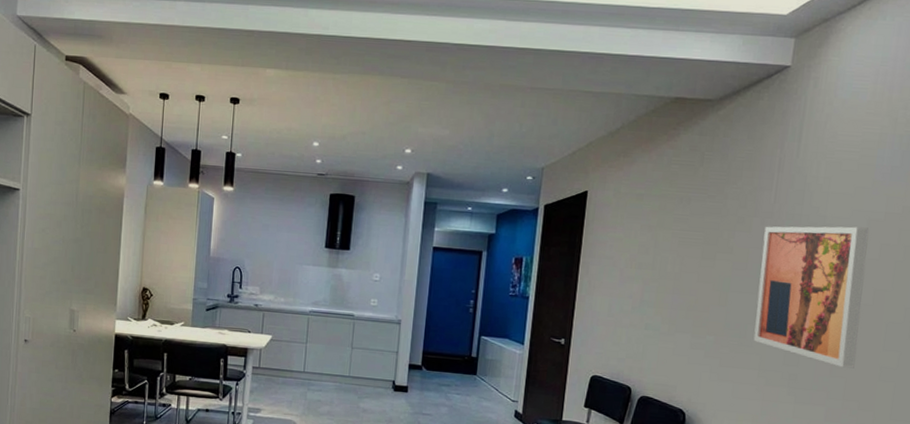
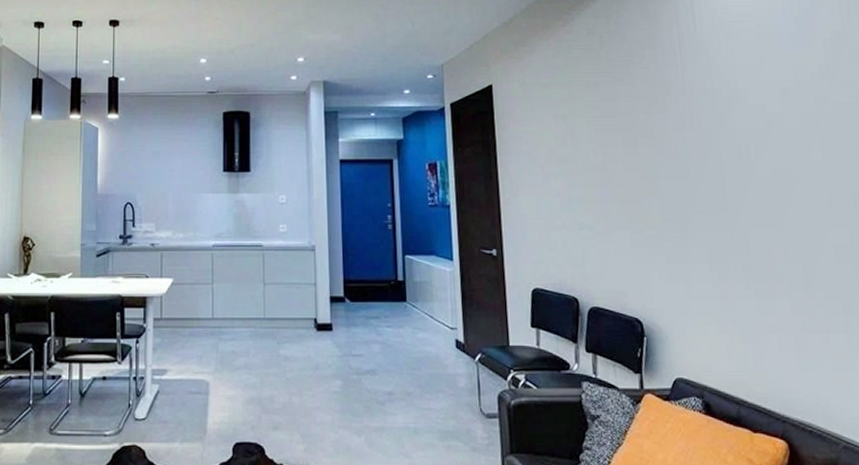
wall art: present [753,226,870,369] -> none [680,97,809,251]

